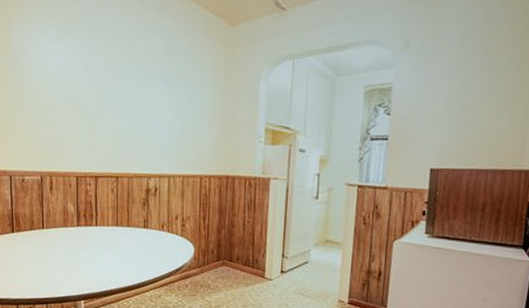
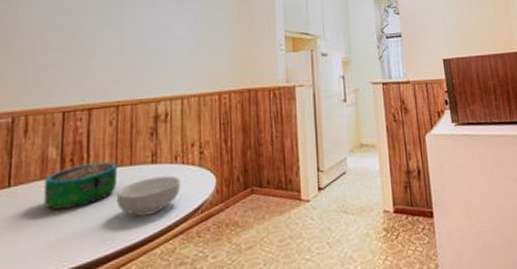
decorative bowl: none [67,220,118,252] -> present [43,162,117,210]
cereal bowl: none [117,238,166,267] -> present [116,176,180,217]

